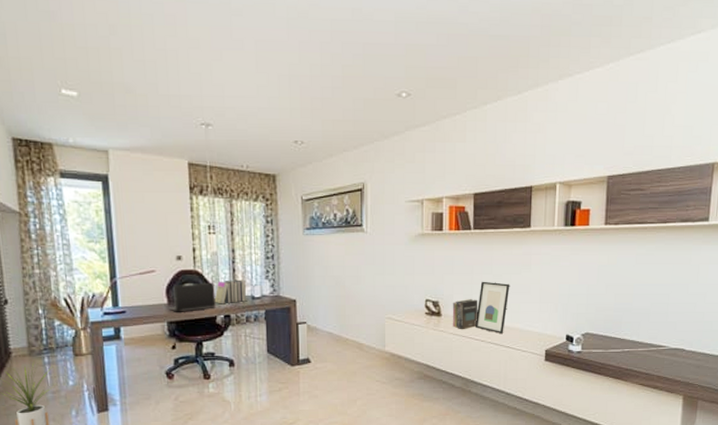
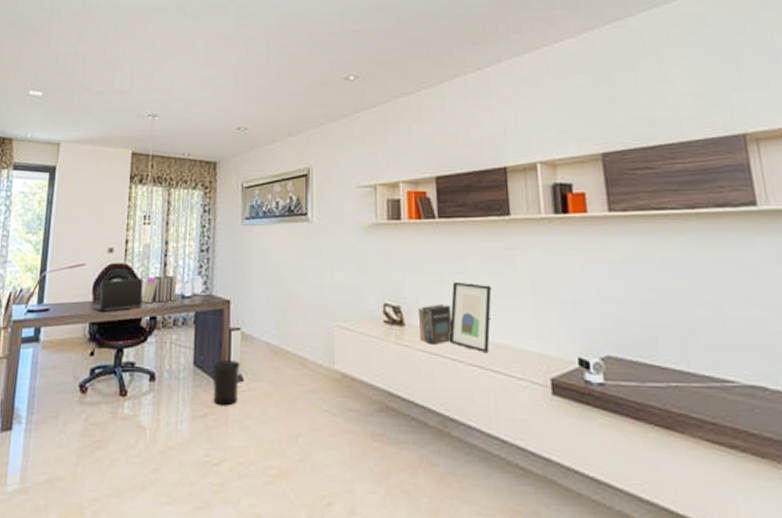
waste bin: none [283,347,308,382] -> present [212,360,241,406]

